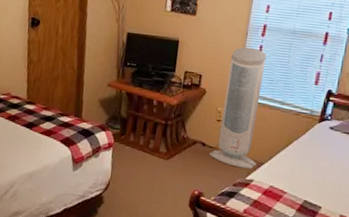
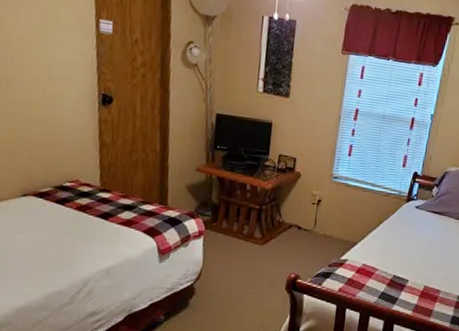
air purifier: present [208,47,267,169] -> none [304,130,359,250]

